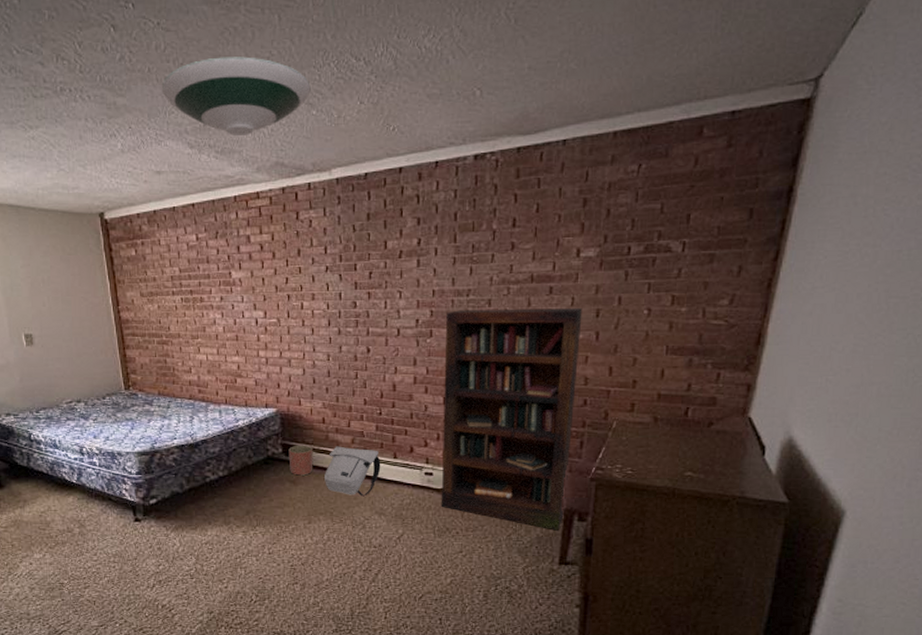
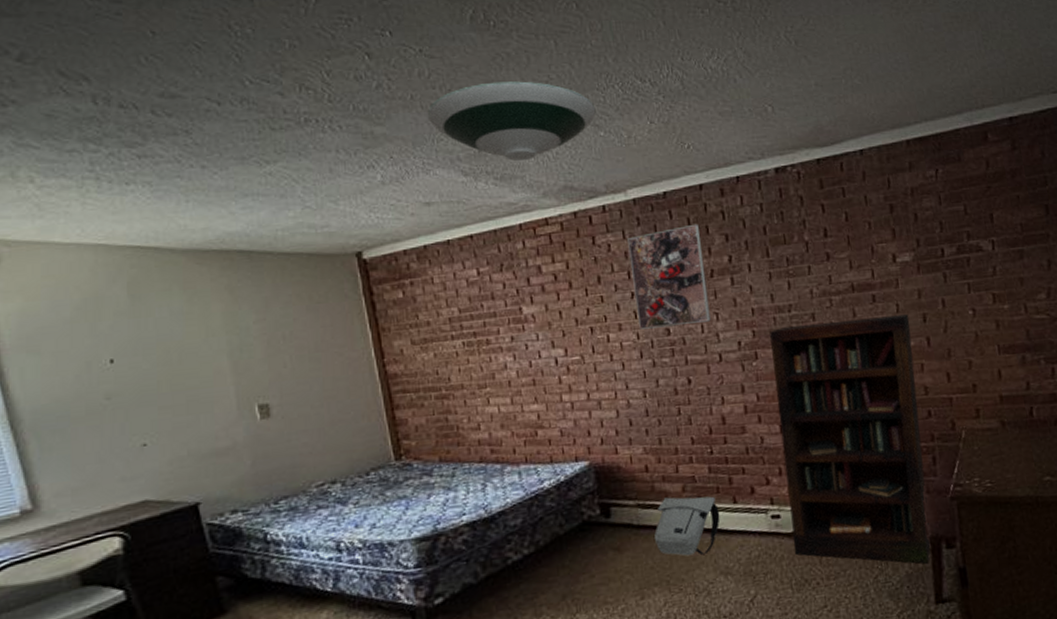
planter: present [288,445,312,476] -> none [608,501,639,540]
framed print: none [328,206,395,300] -> present [627,224,711,329]

